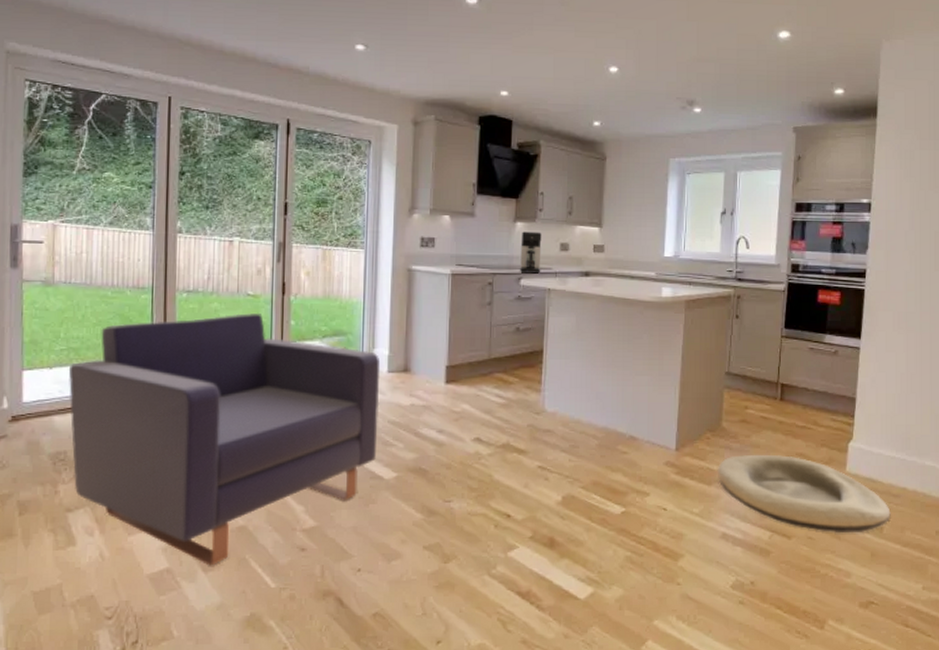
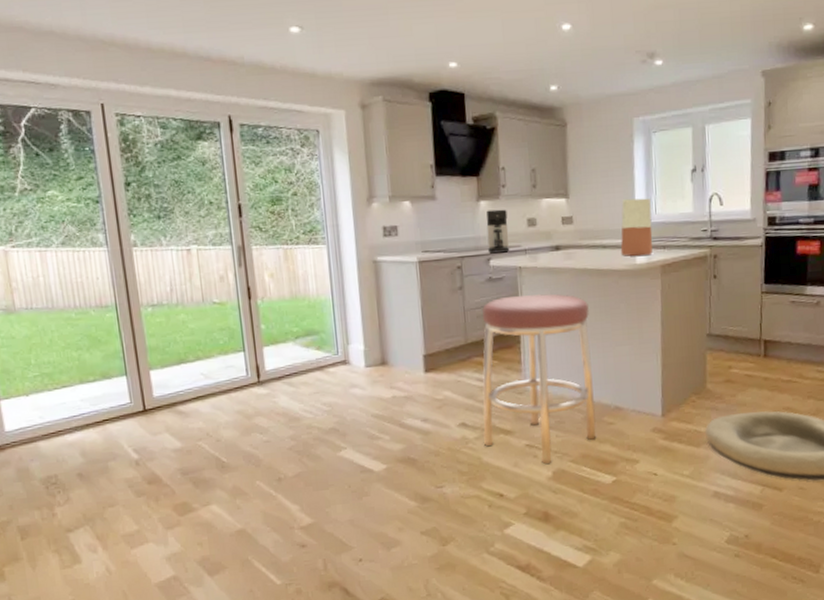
armchair: present [68,312,381,566] -> none [45,320,364,570]
bar stool: none [497,316,612,489] -> present [482,293,596,465]
vase: none [647,234,680,290] -> present [620,198,653,257]

